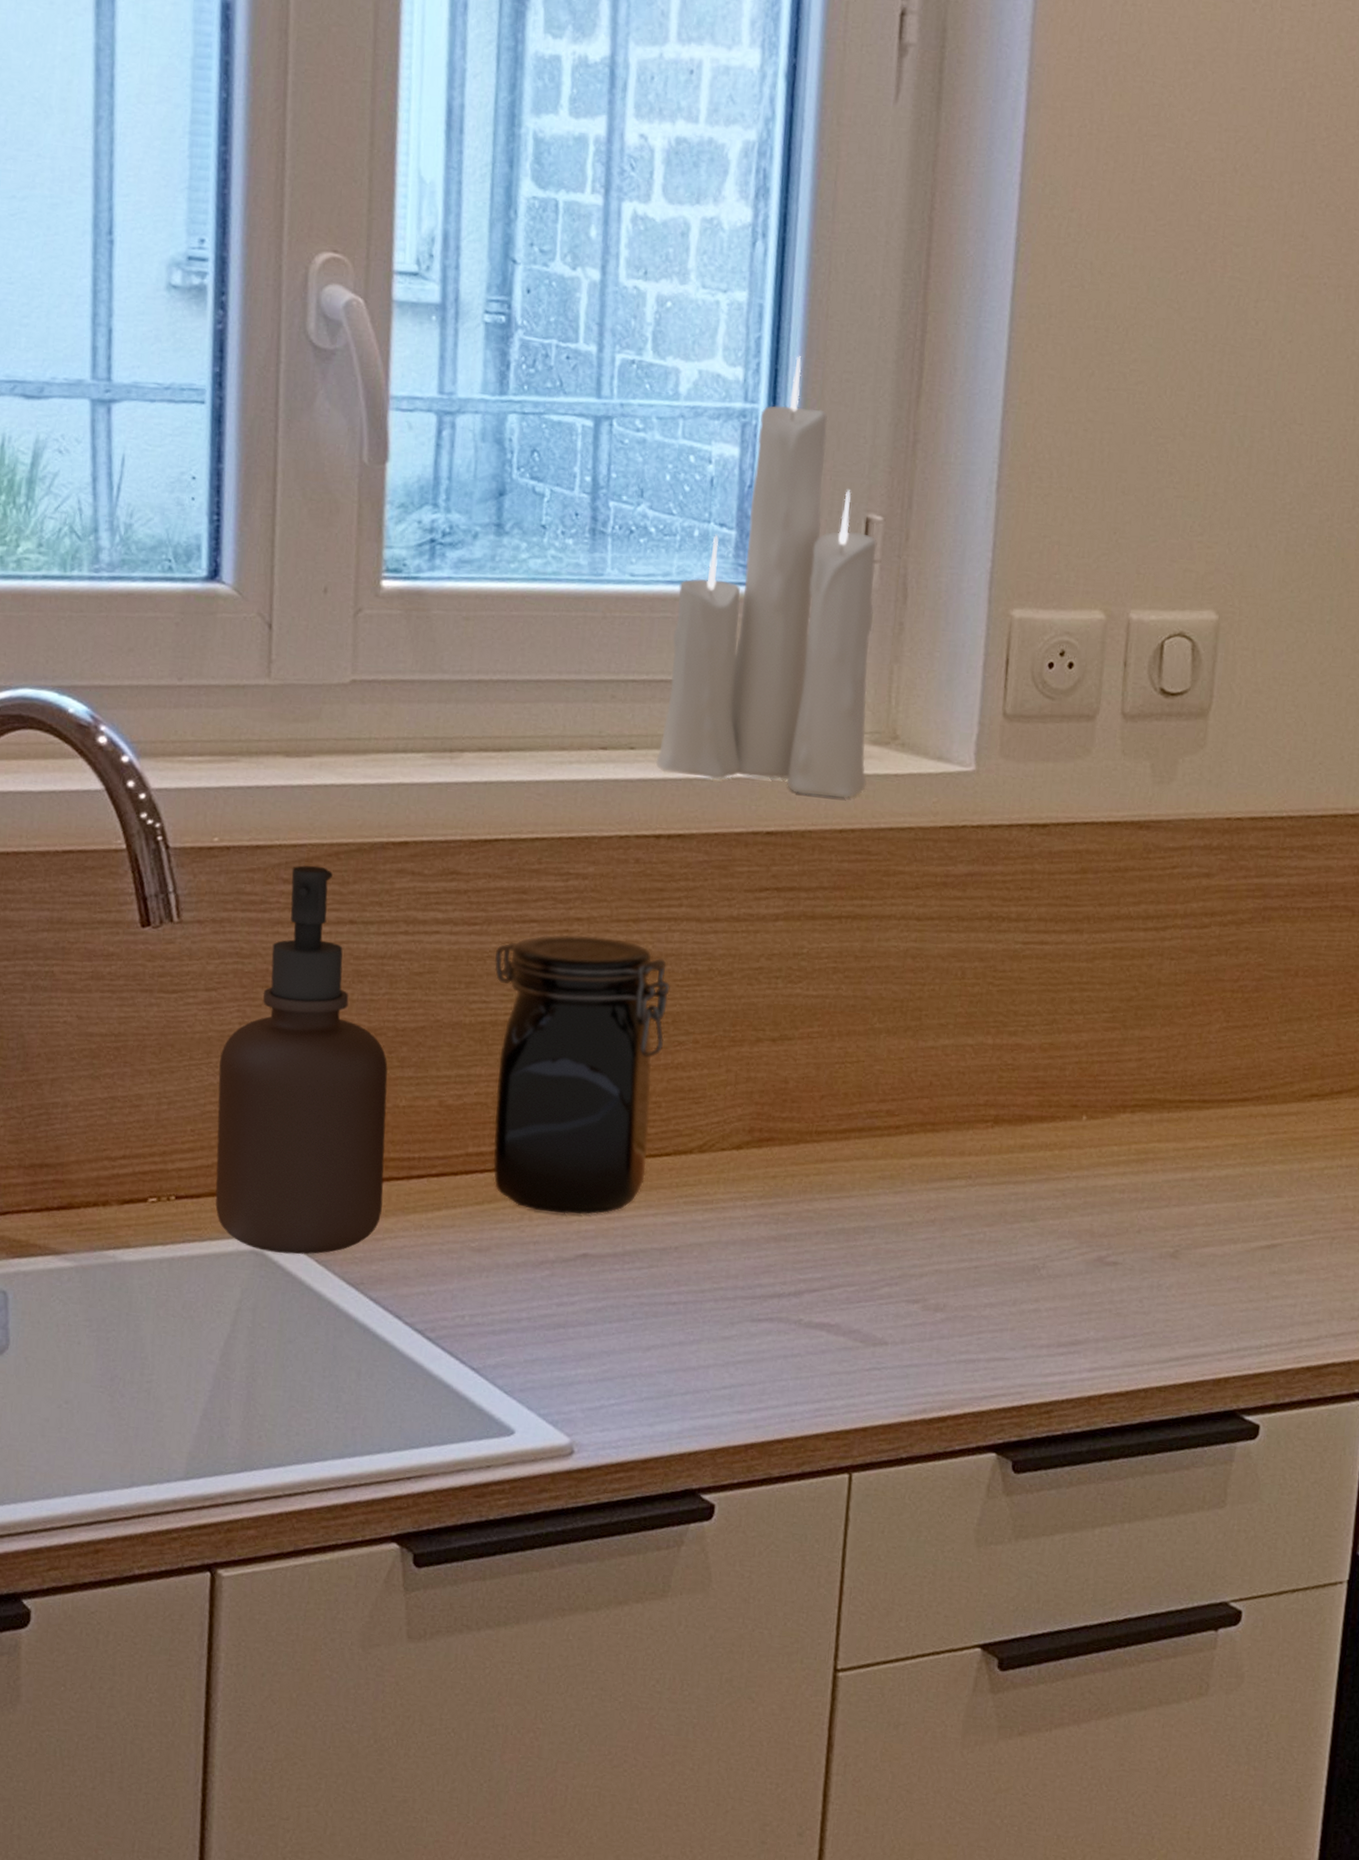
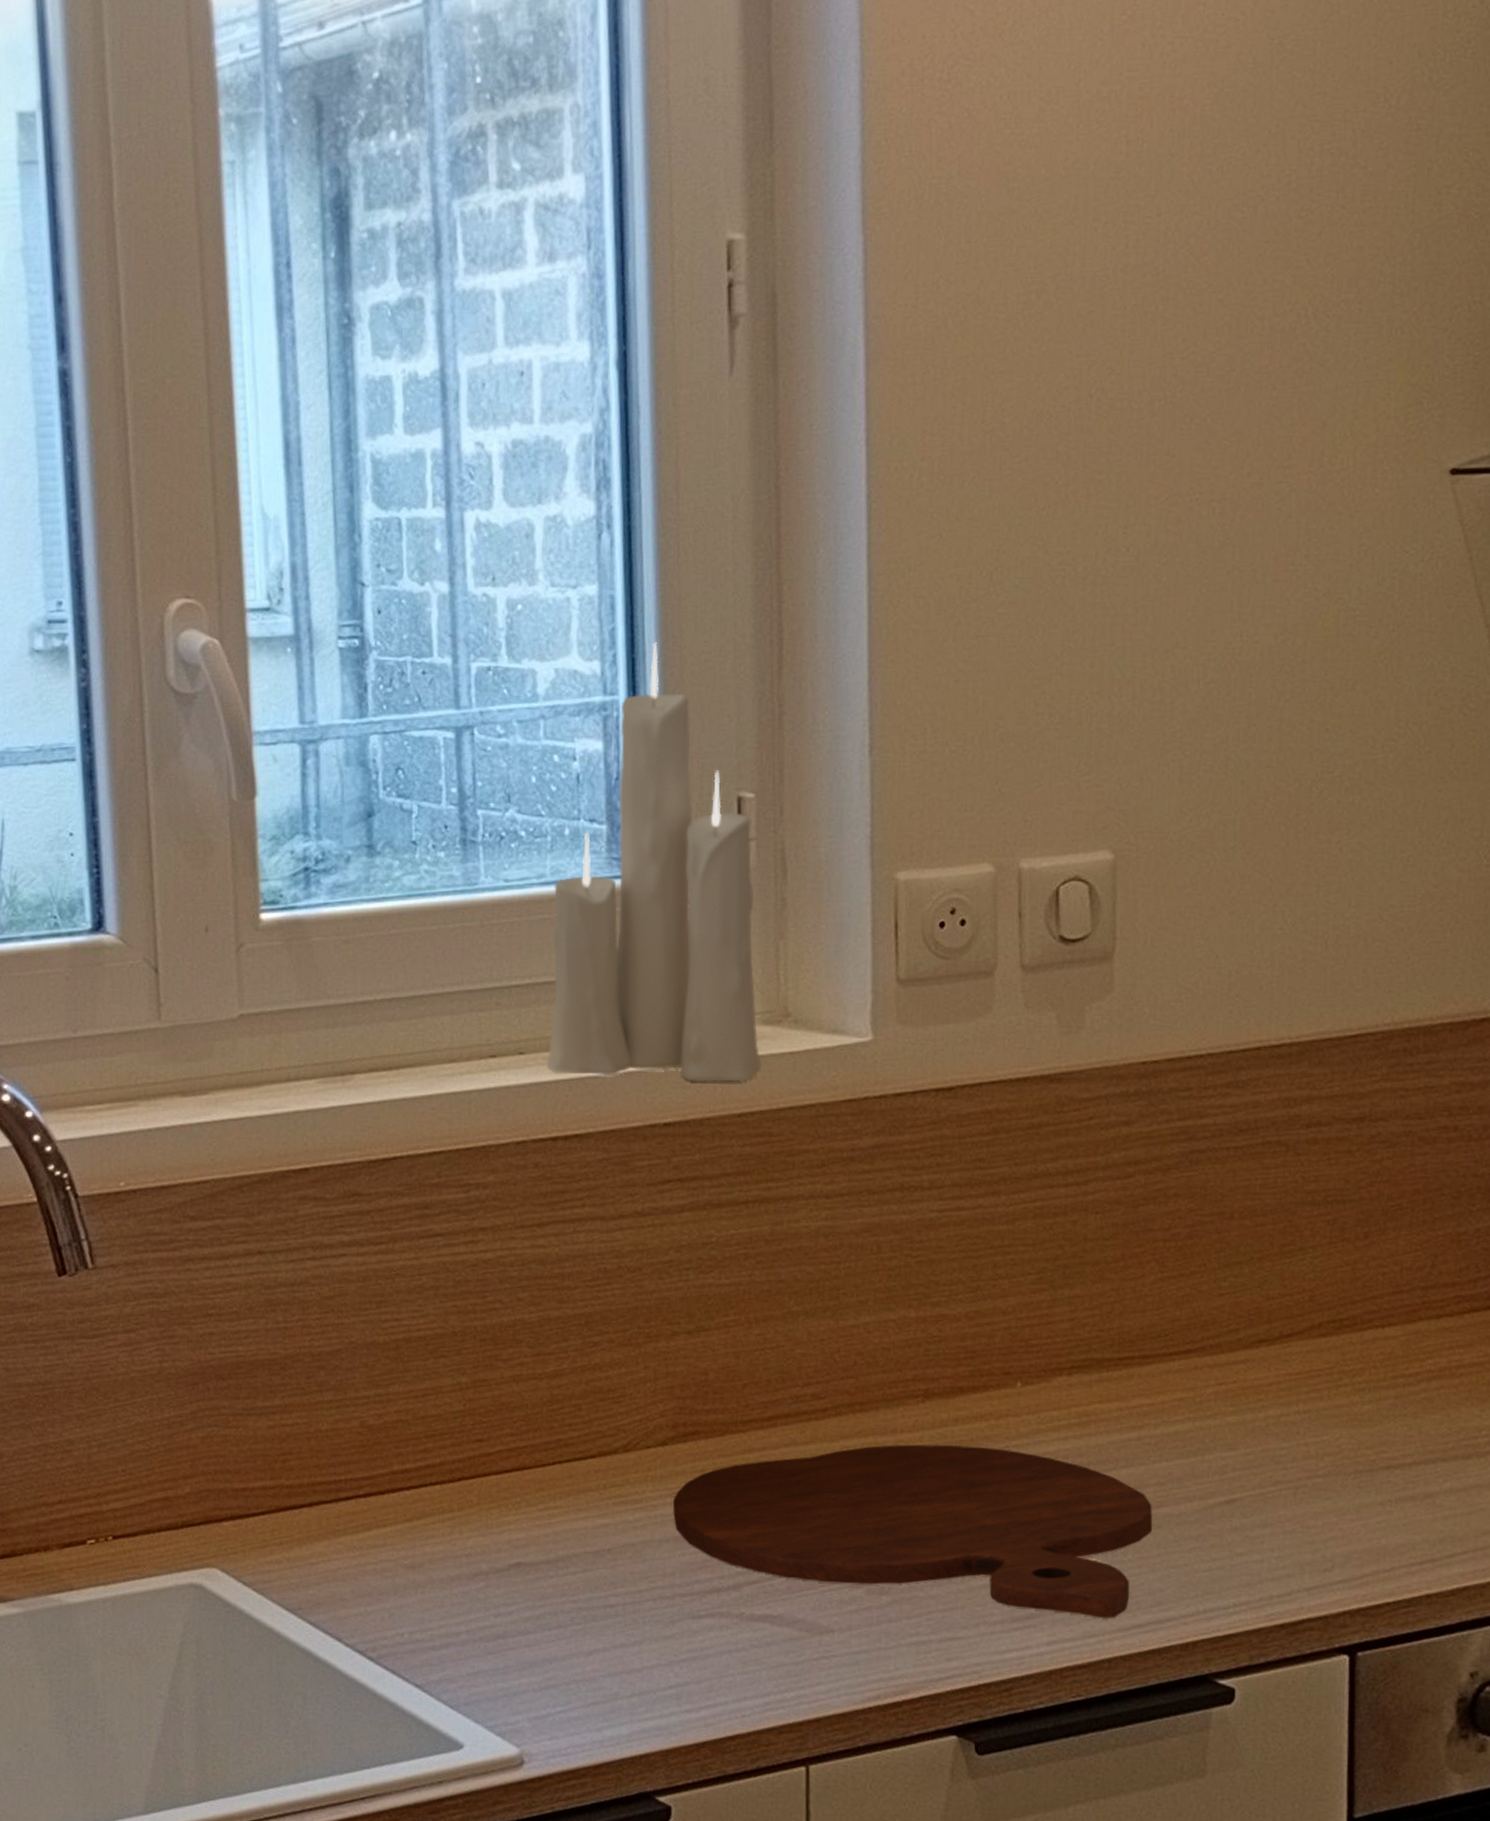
soap dispenser: present [215,865,388,1255] -> none [143,1200,314,1585]
jar: present [493,934,670,1215] -> none [402,1245,580,1525]
cutting board: none [742,1166,1199,1350] -> present [673,1444,1152,1618]

